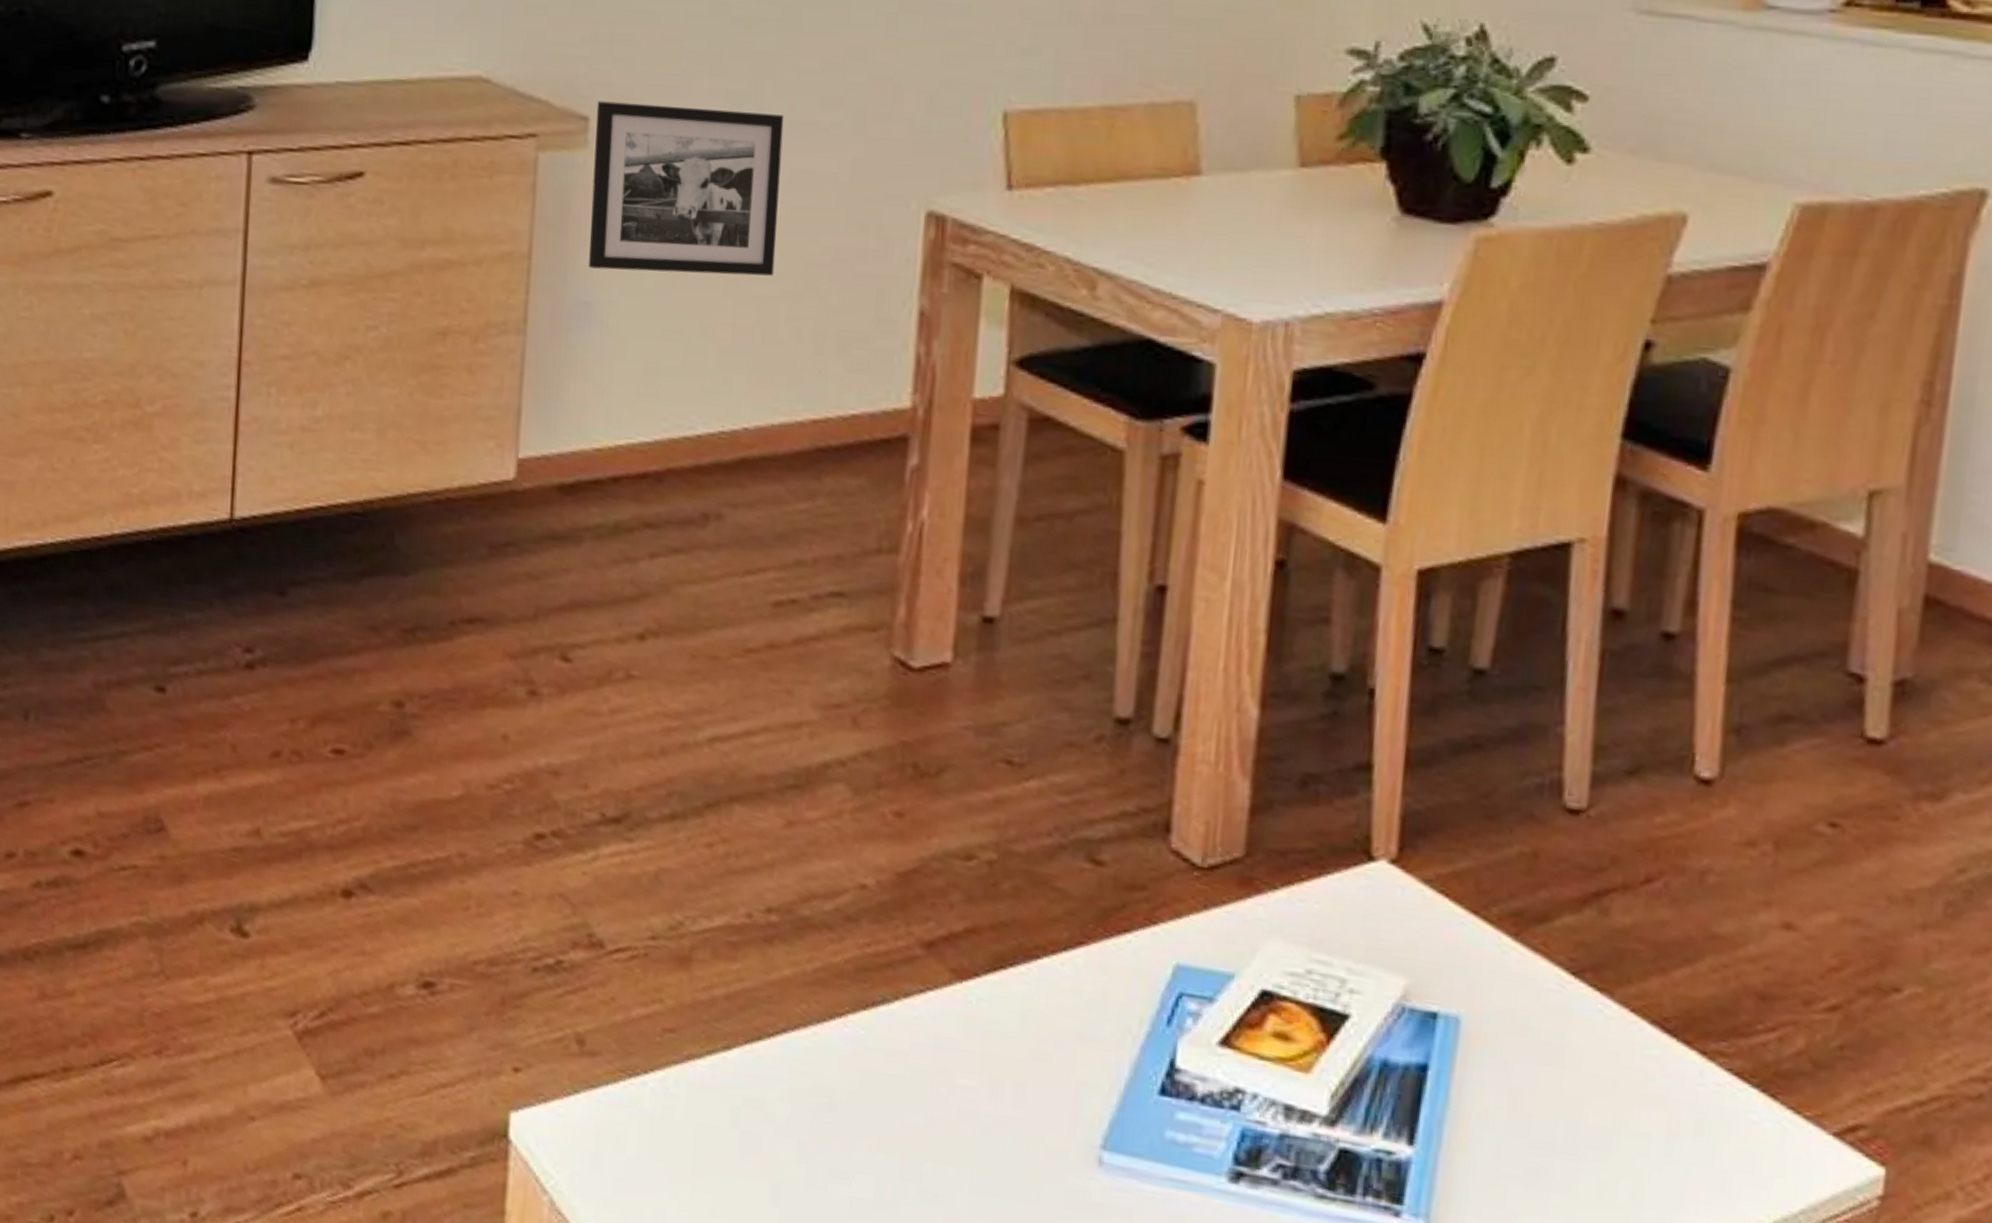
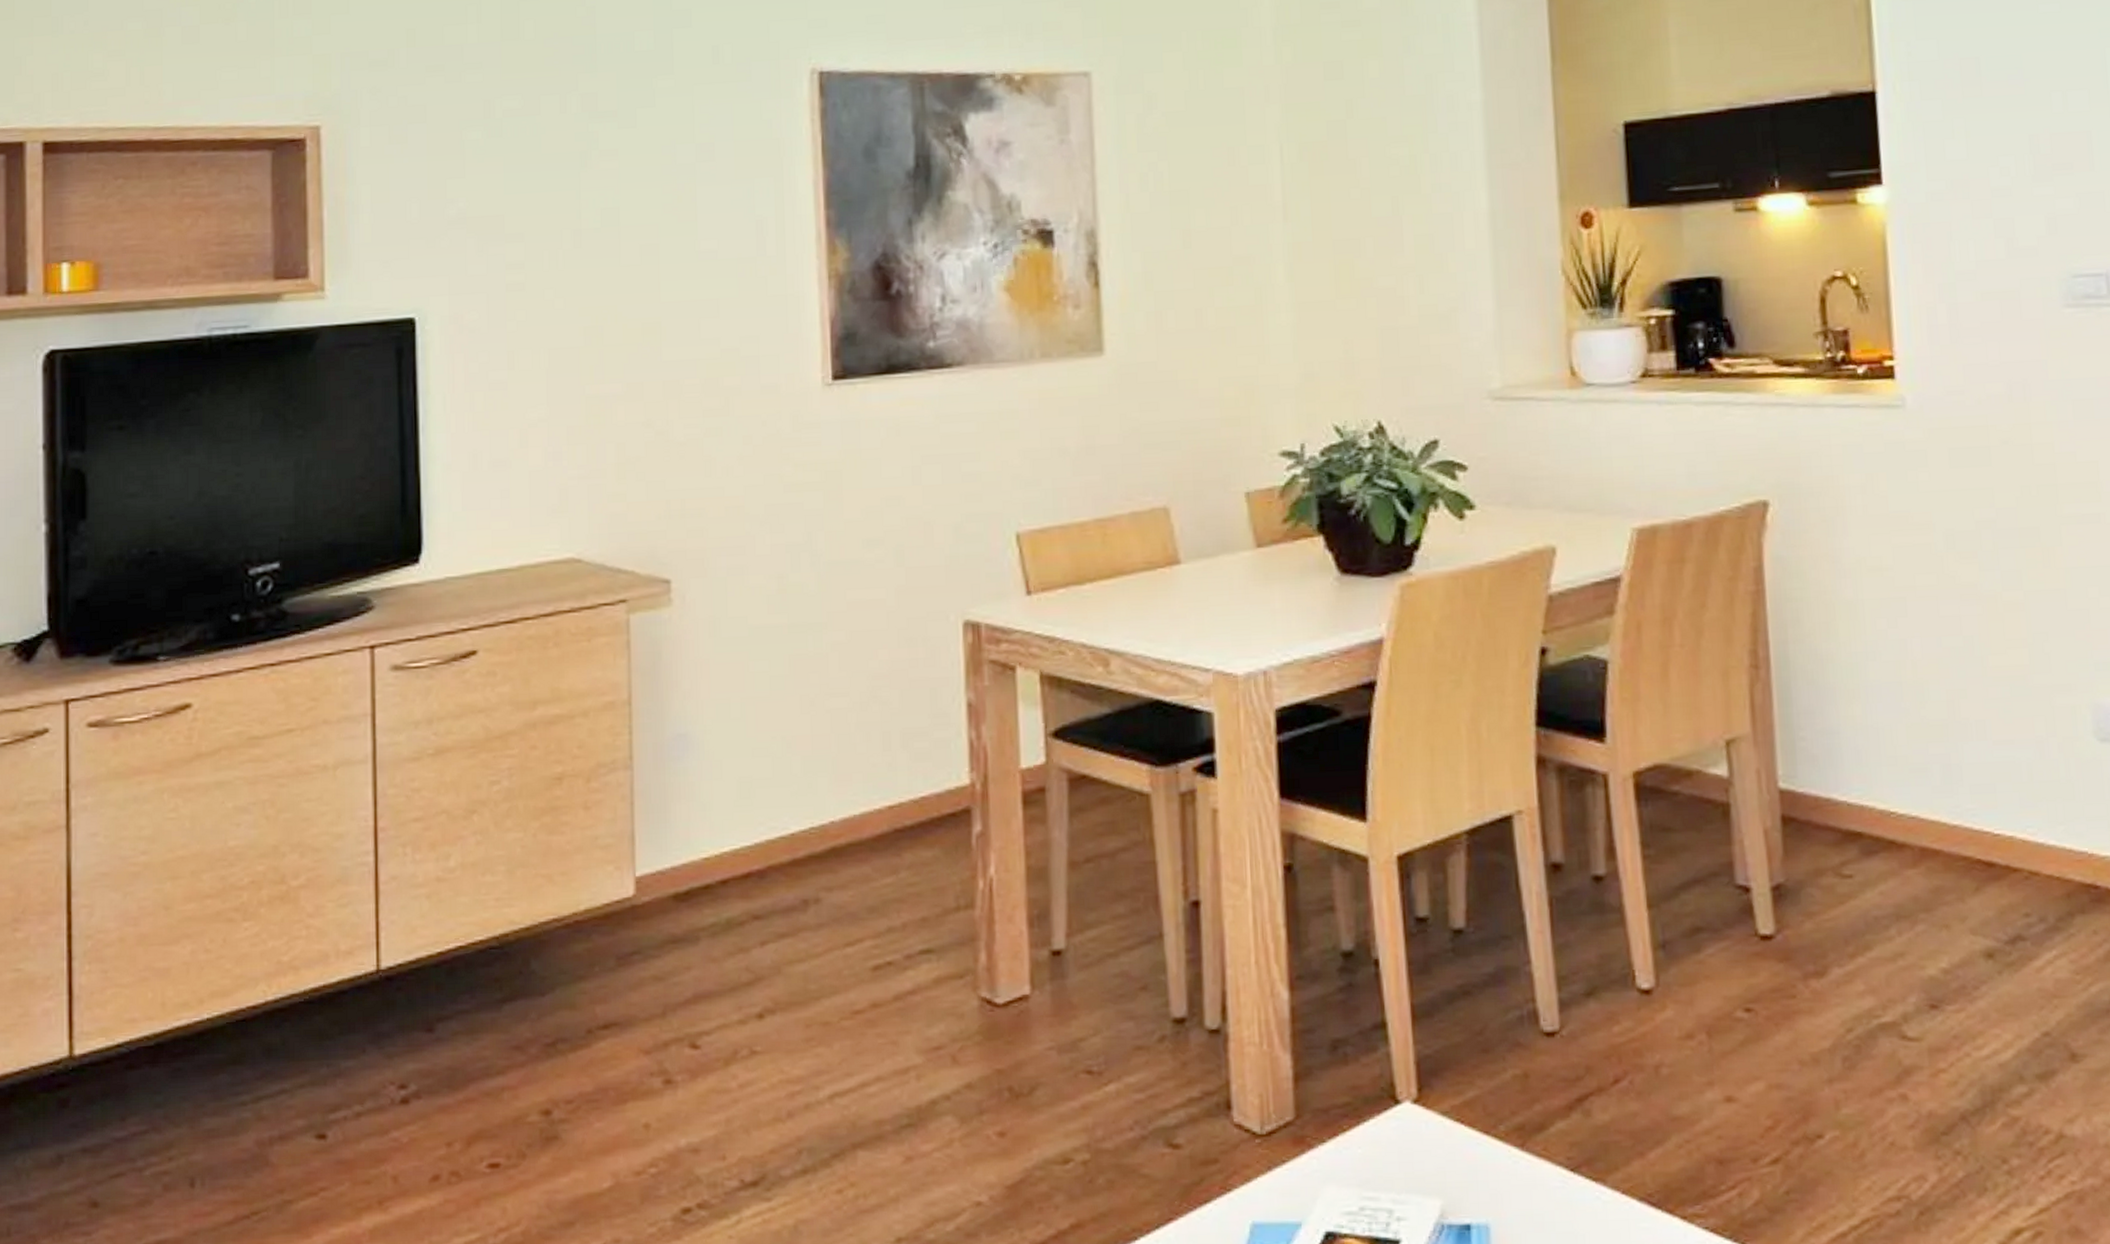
picture frame: present [589,101,784,276] -> none [676,558,842,705]

